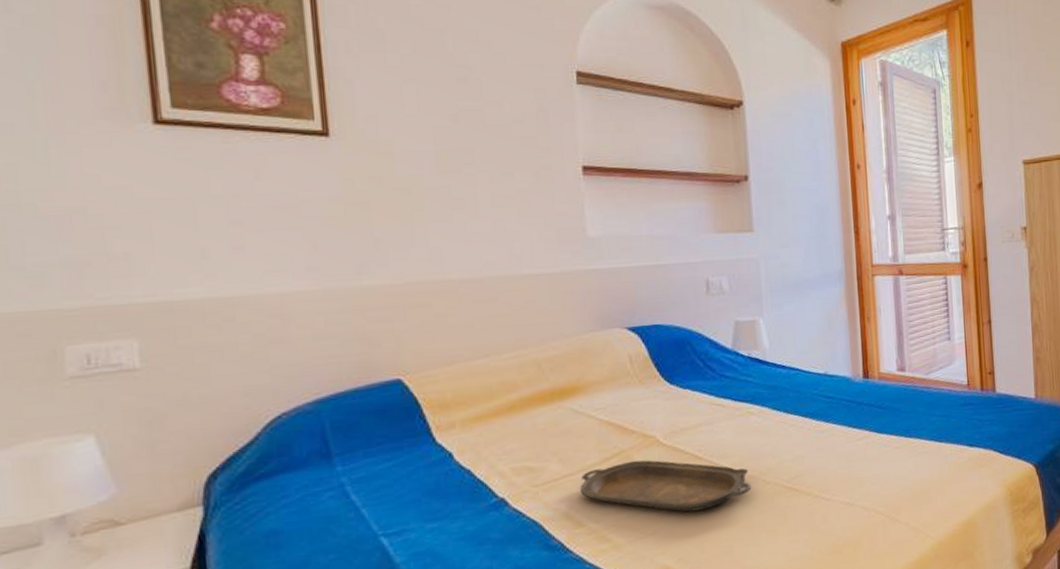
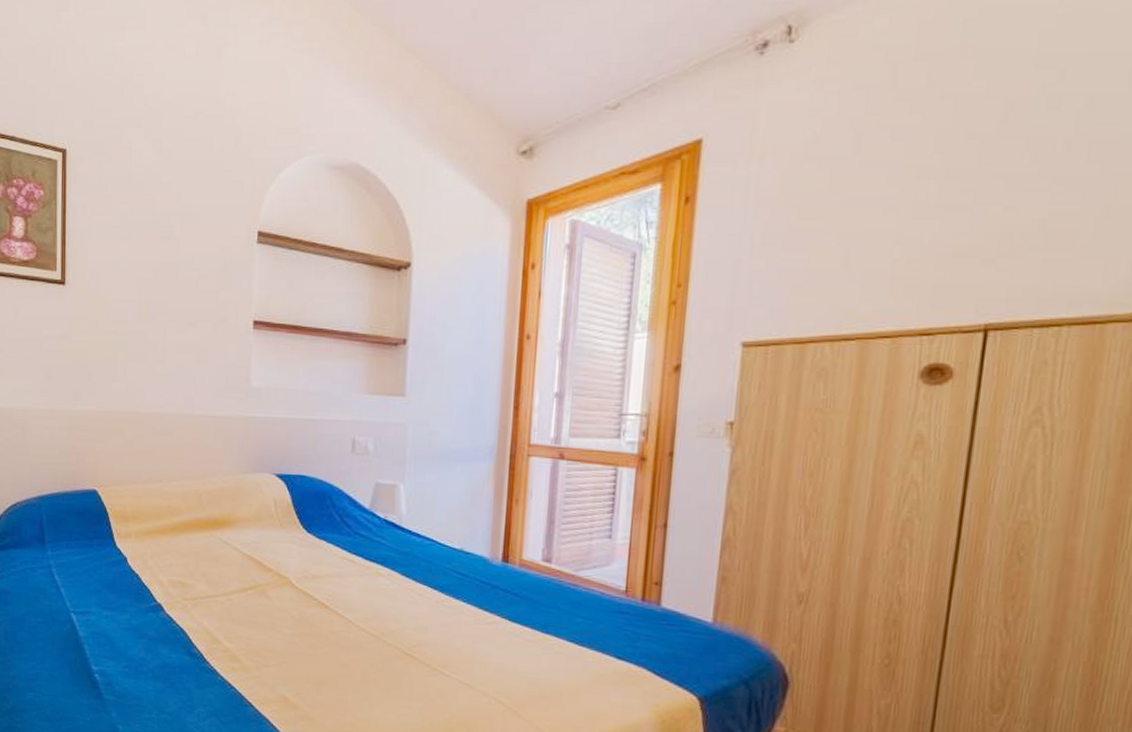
serving tray: present [580,460,752,512] -> none [221,595,372,656]

